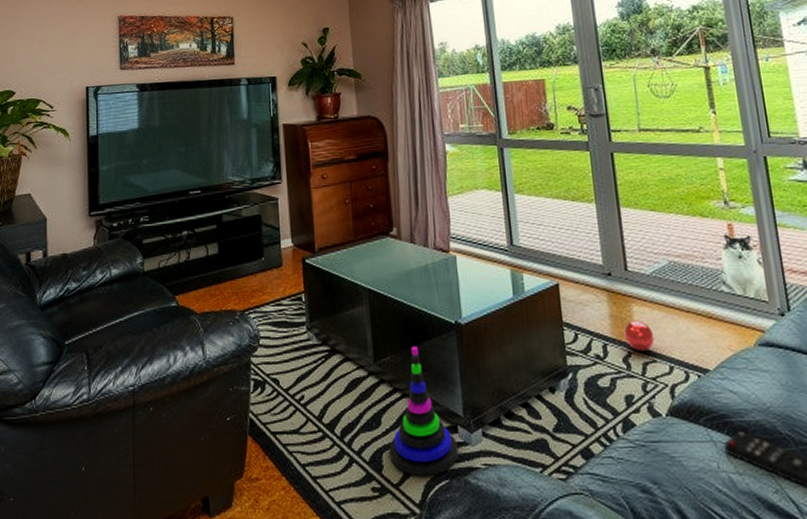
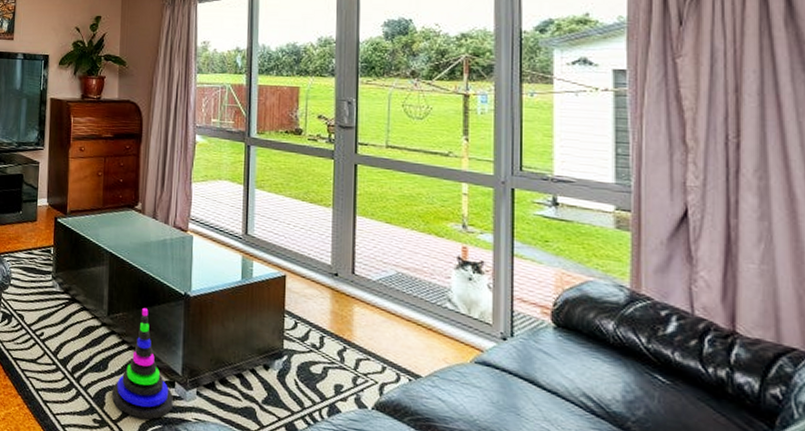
ball: present [624,320,655,352] -> none [342,319,372,349]

